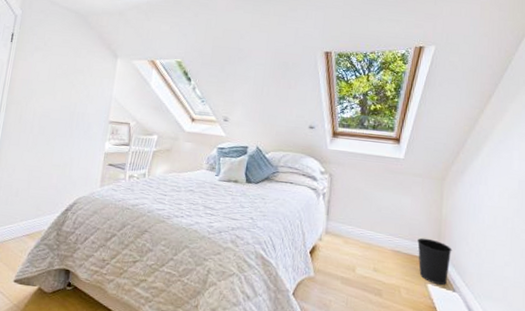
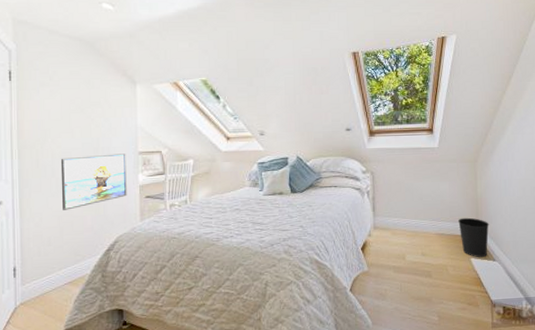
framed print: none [34,117,98,166] -> present [60,153,127,210]

